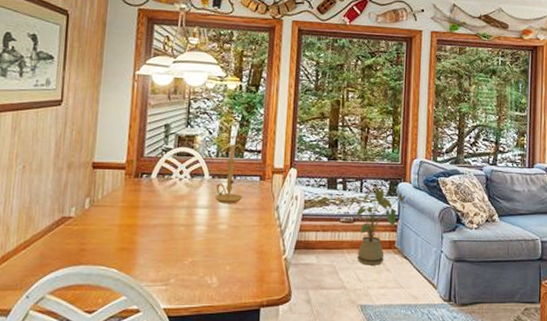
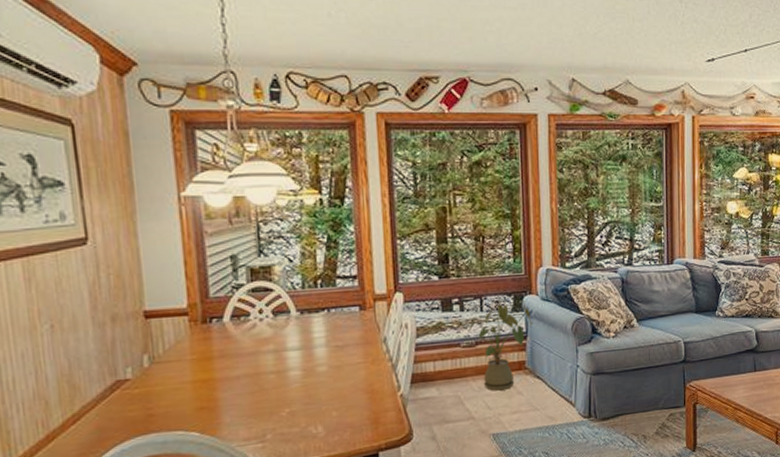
candle holder: present [215,139,242,204] -> none [306,265,341,343]

